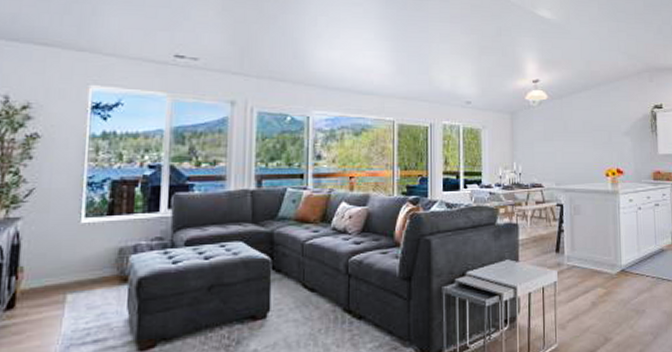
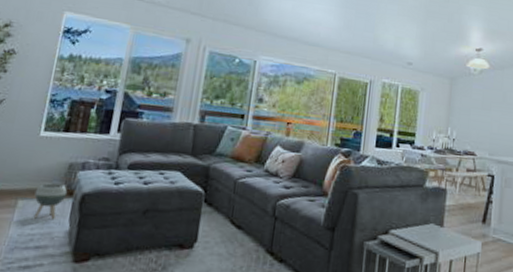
planter: none [84,271,122,312] -> present [33,183,68,219]

